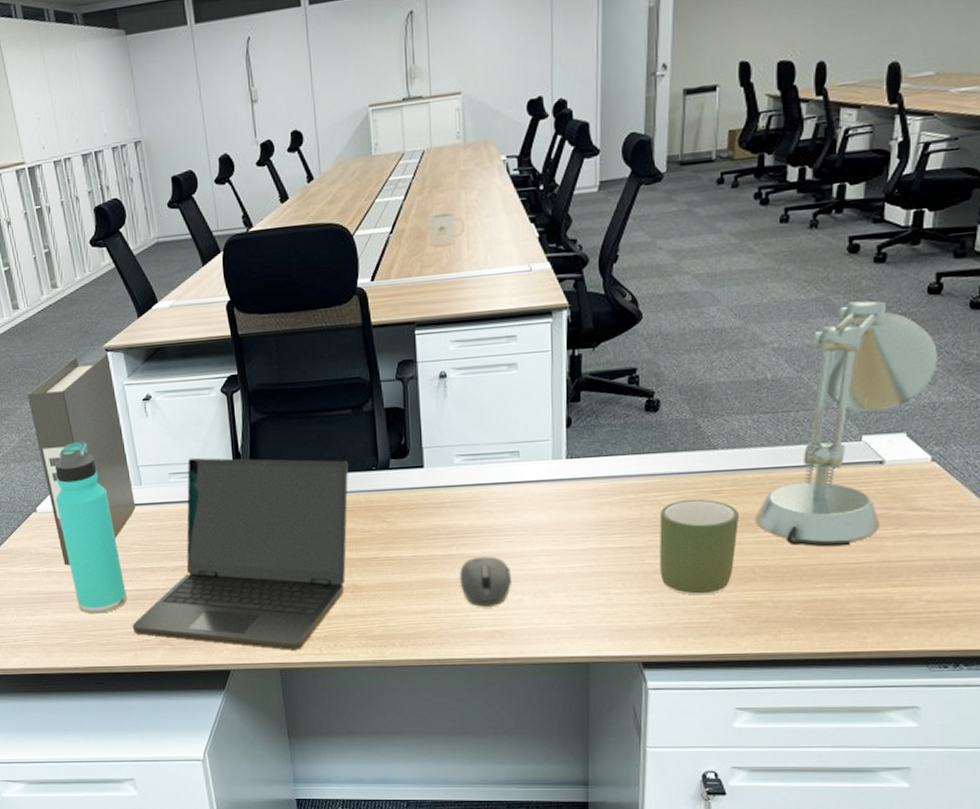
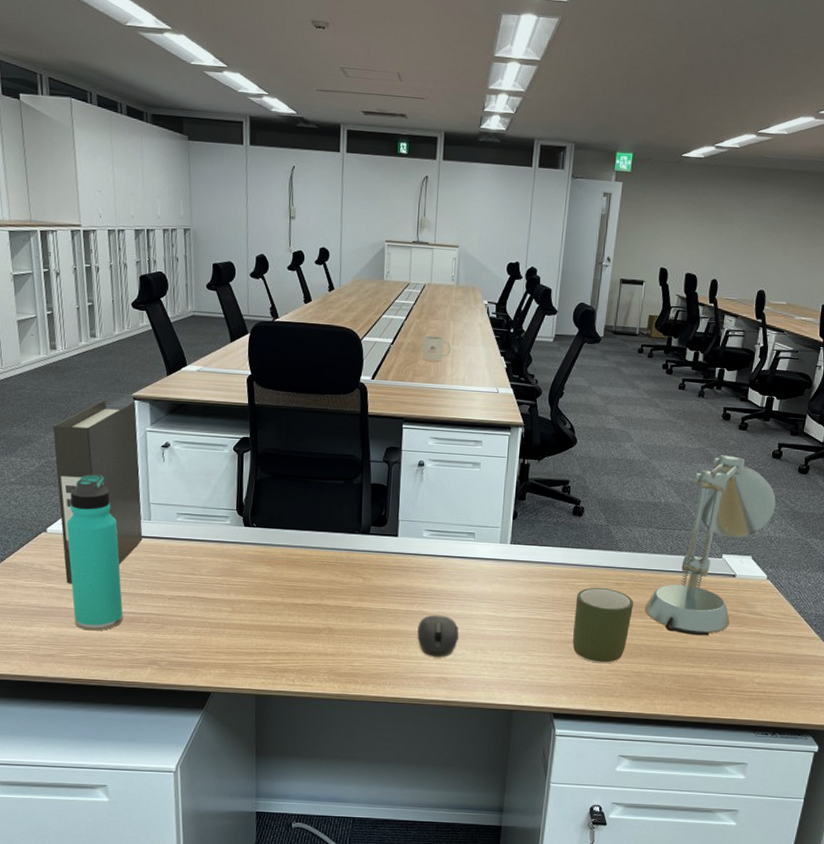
laptop: present [132,457,349,650] -> none [124,502,336,680]

